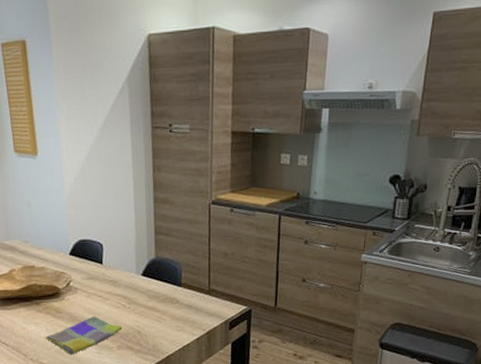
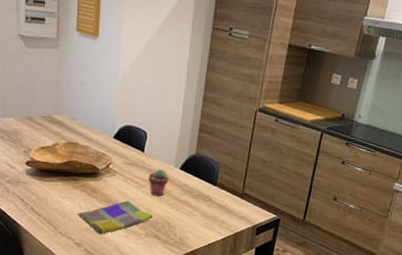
potted succulent: none [111,279,133,307] -> present [148,169,169,197]

